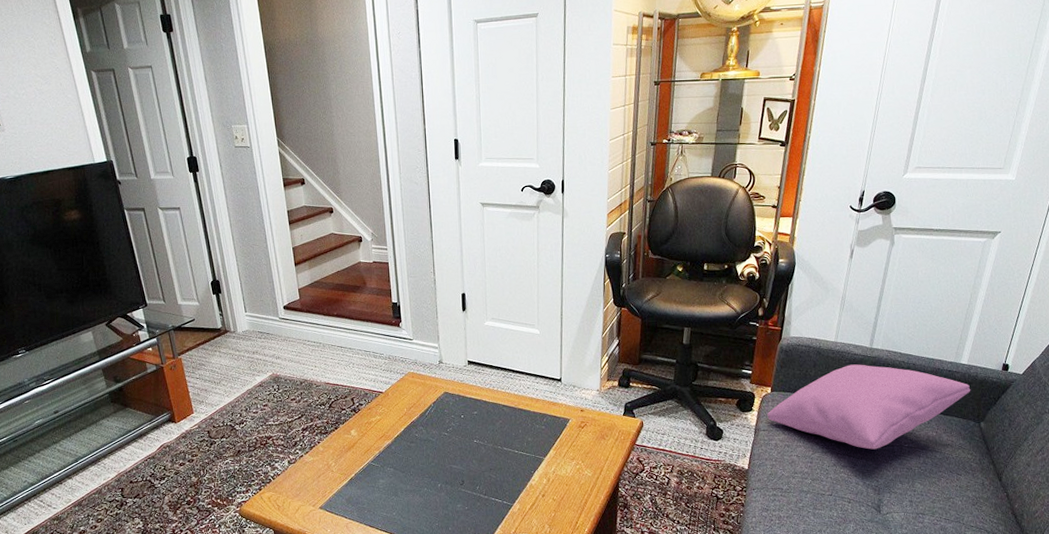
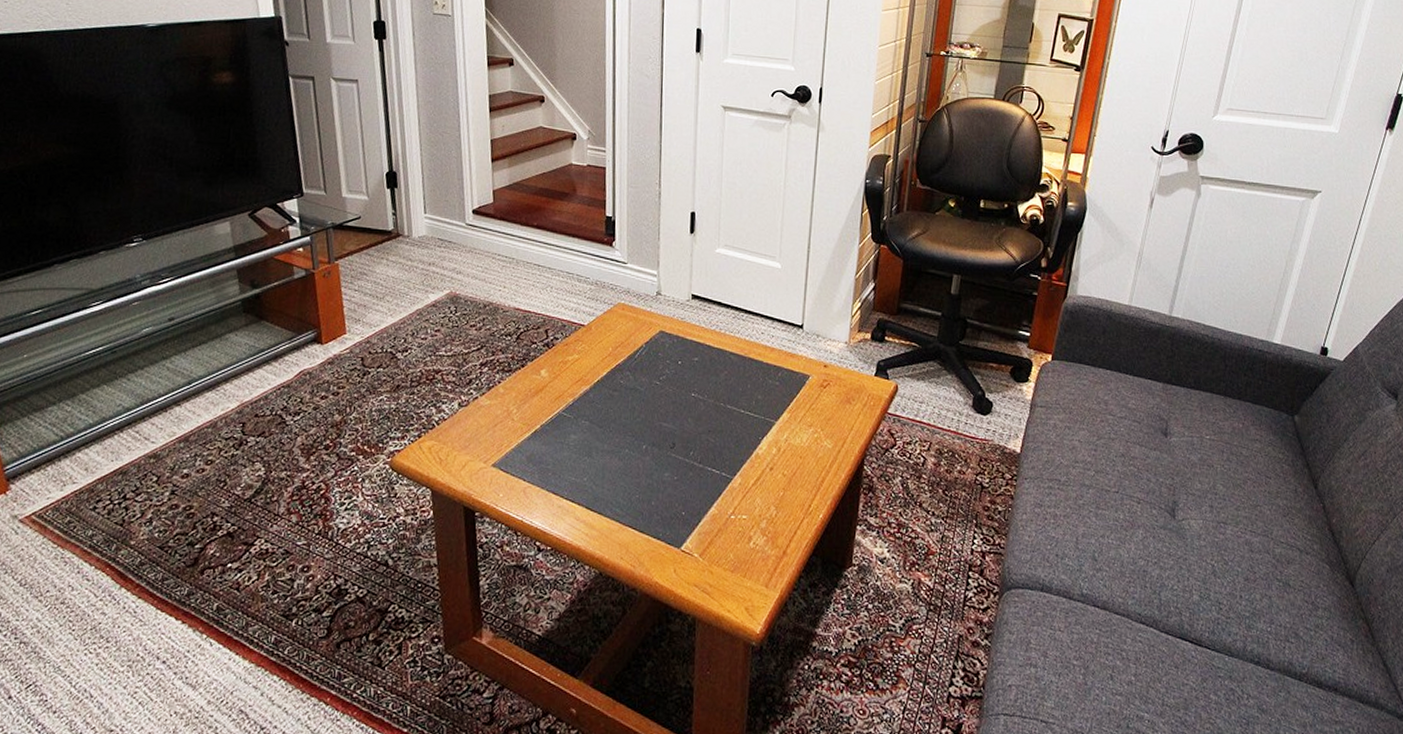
cushion: present [767,364,971,450] -> none [1046,334,1284,440]

